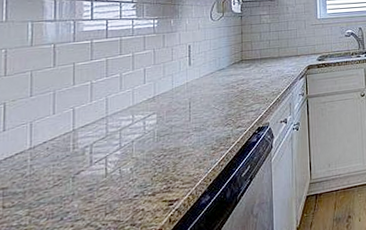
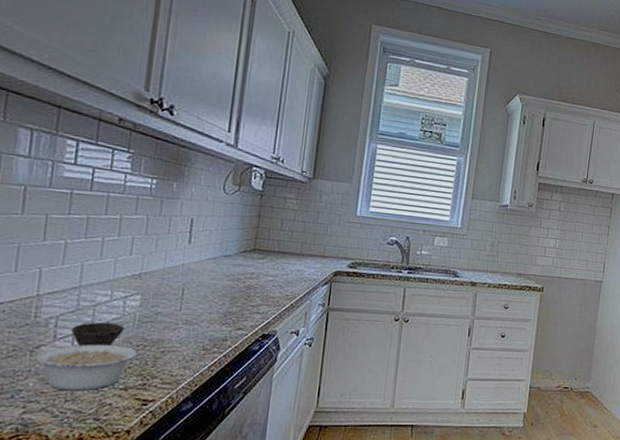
legume: none [77,158,161,206] -> present [35,344,138,391]
cup: none [104,141,147,166] -> present [71,321,125,347]

